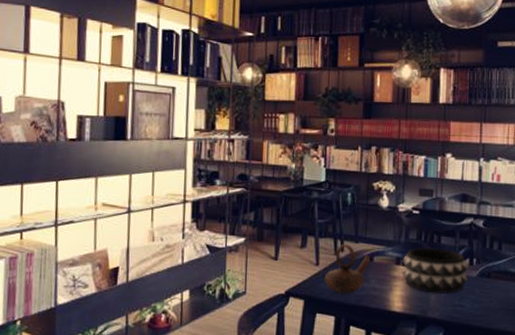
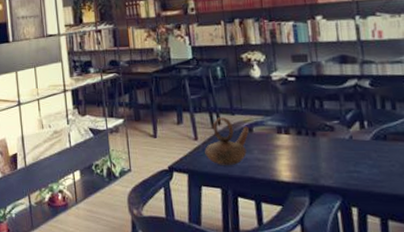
decorative bowl: present [401,248,469,293] -> none [284,113,361,160]

